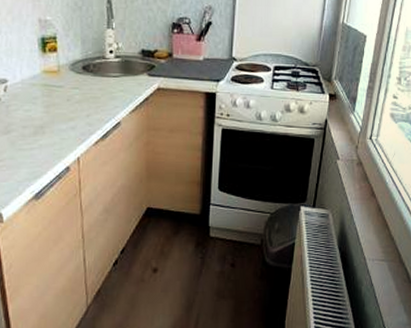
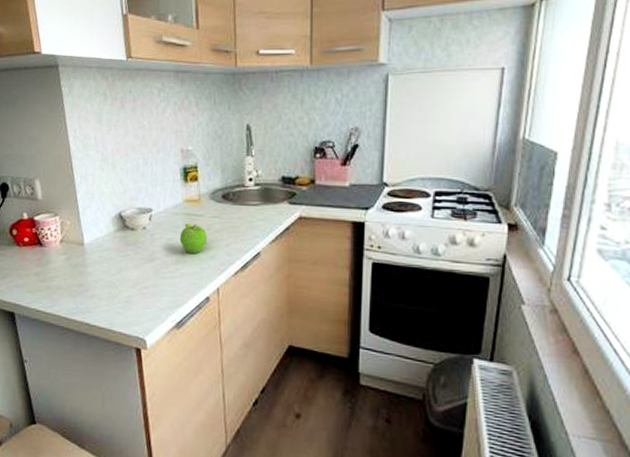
fruit: none [38,94,68,125] -> present [179,223,208,254]

